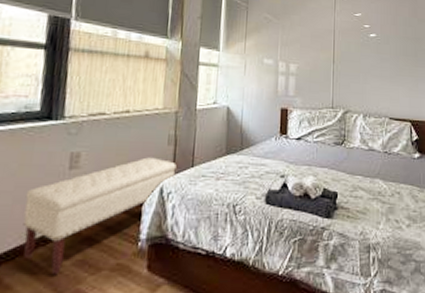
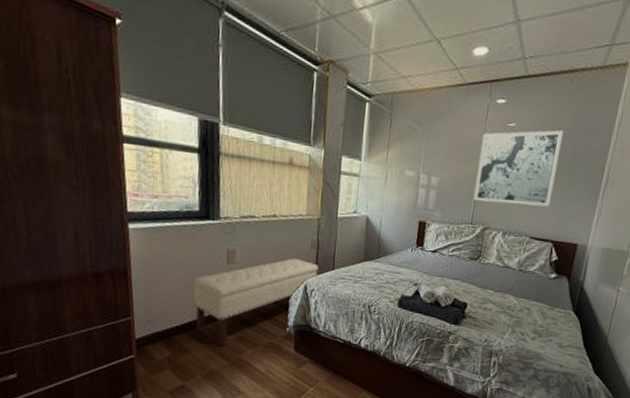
wall art: none [331,18,404,88] -> present [473,130,564,207]

